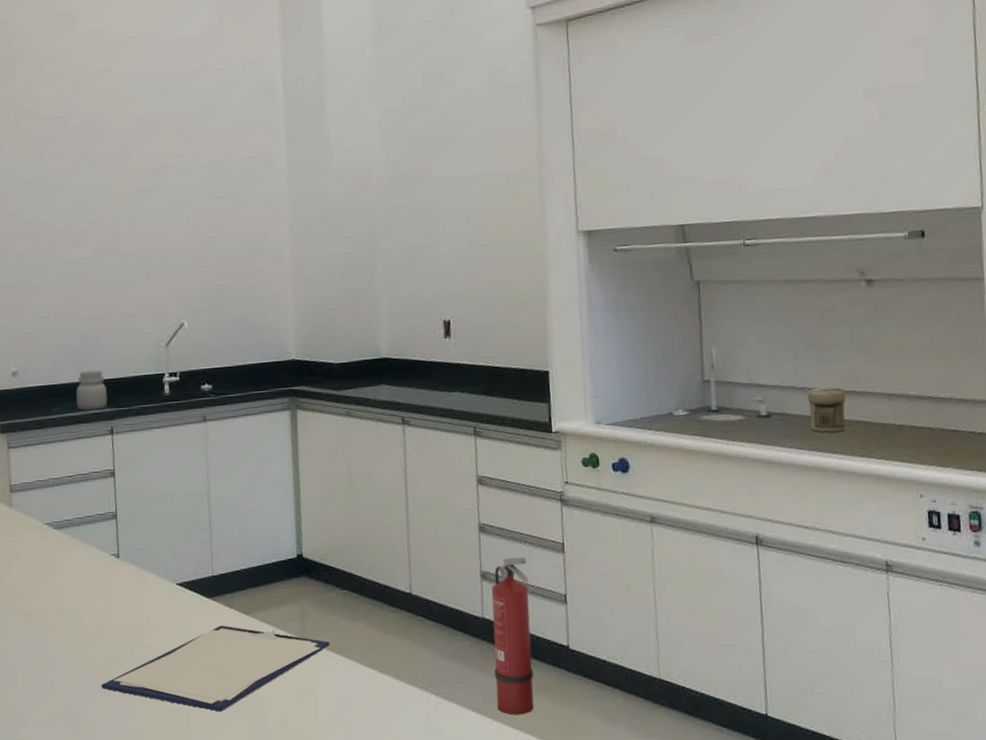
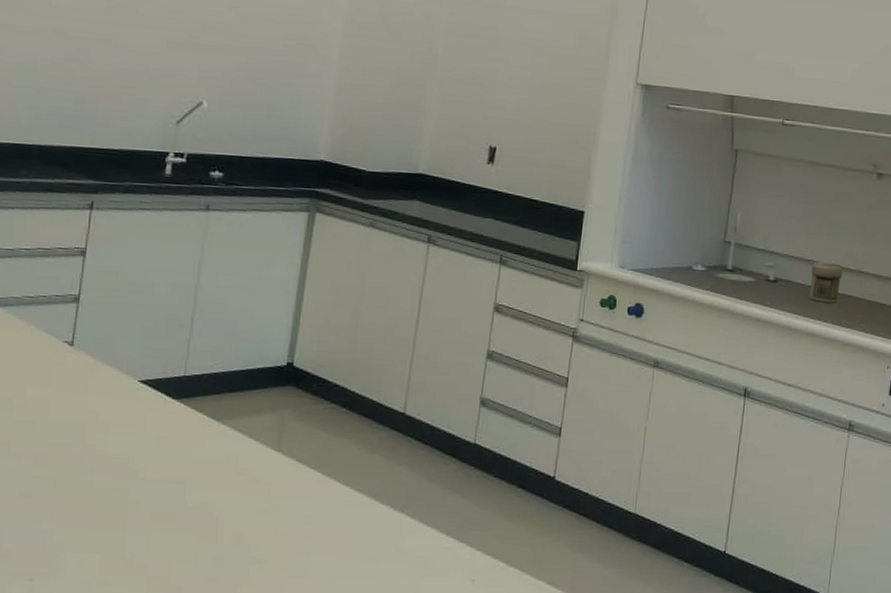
jar: present [75,370,108,411] -> none [52,134,94,181]
notepad: present [101,625,330,712] -> none [21,430,306,522]
fire extinguisher: present [491,557,534,714] -> none [473,386,529,540]

